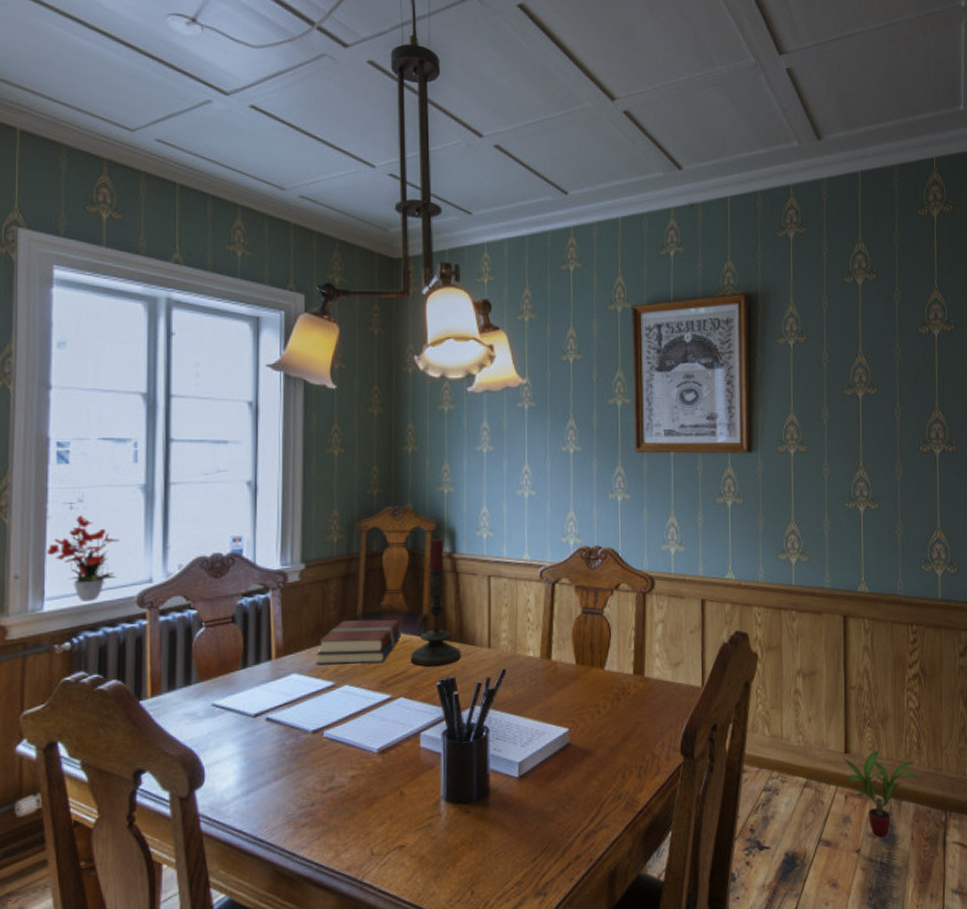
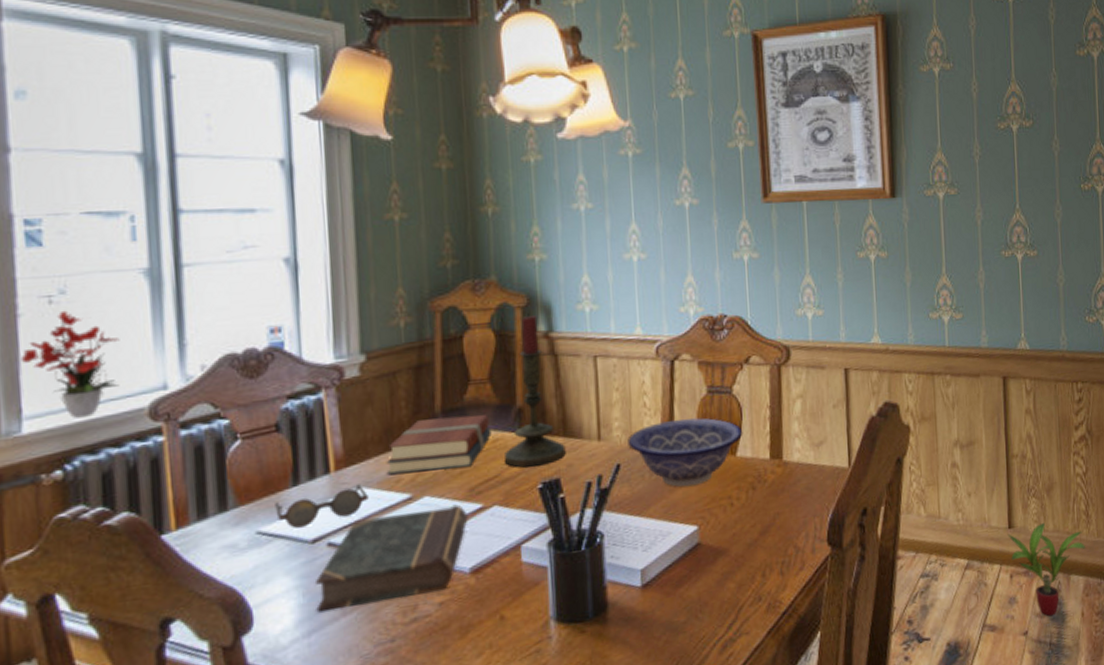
eyeglasses: none [228,671,300,705] -> present [275,484,369,529]
book: none [254,694,379,775] -> present [314,504,468,611]
decorative bowl: none [513,634,611,694] -> present [627,418,743,487]

